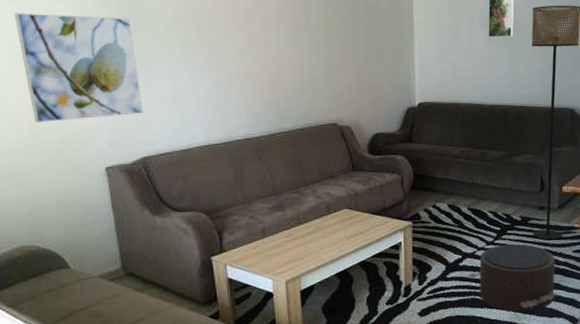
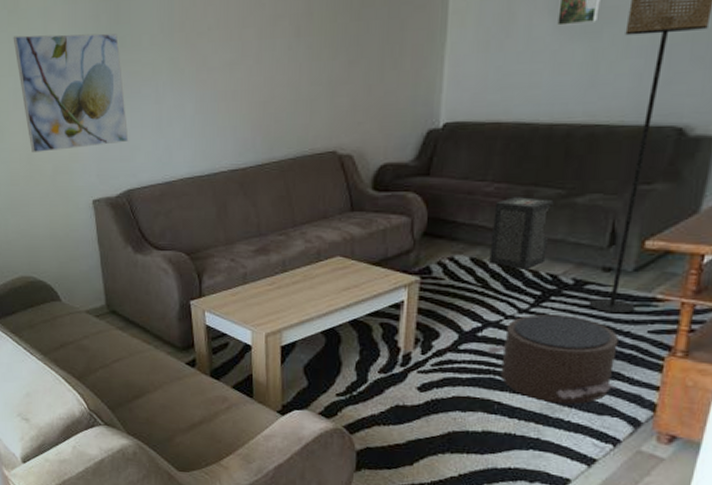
speaker: none [461,157,501,212] -> present [489,197,554,269]

